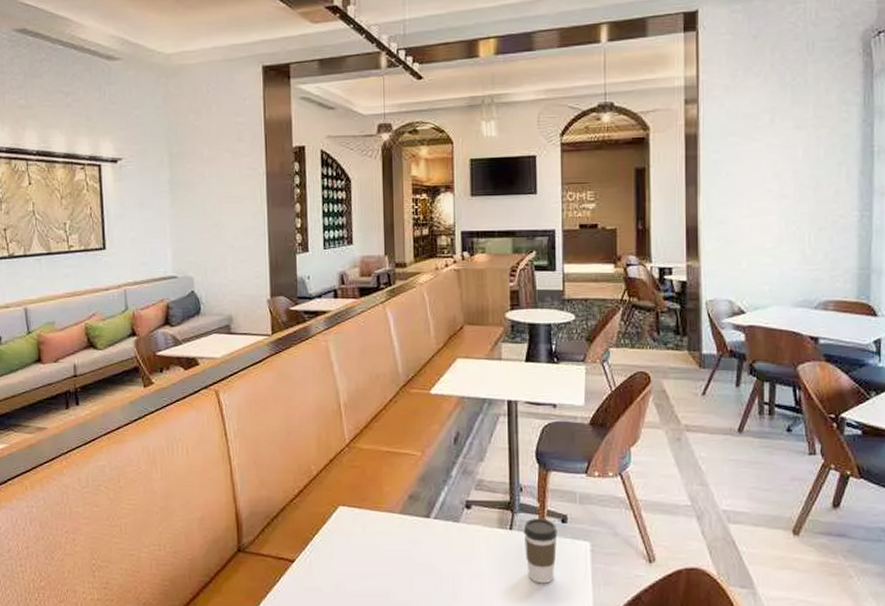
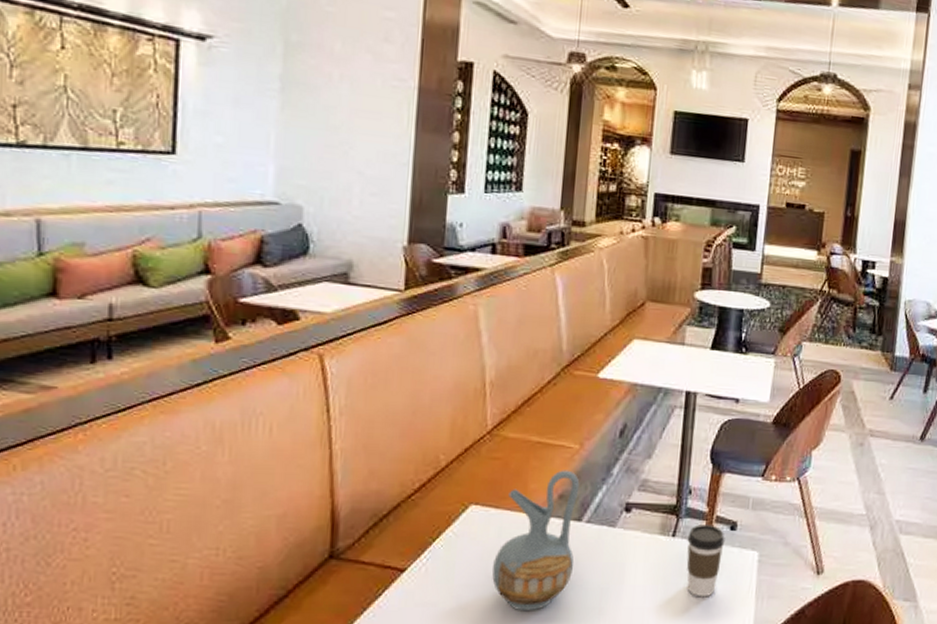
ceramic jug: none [362,474,428,596] -> present [492,470,580,611]

